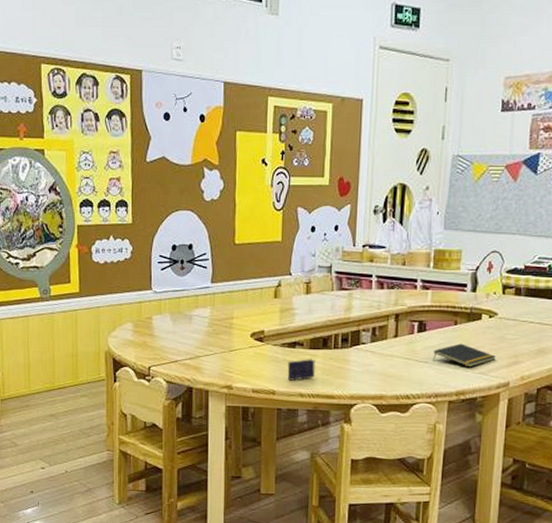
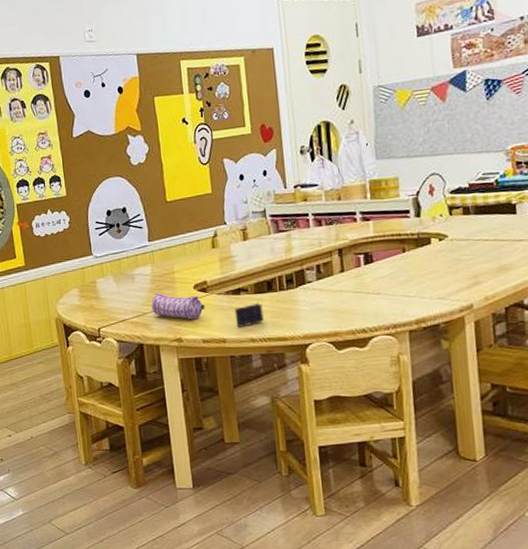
pencil case: none [206,336,259,368] -> present [151,292,205,320]
notepad: present [433,343,496,368] -> none [384,270,453,294]

